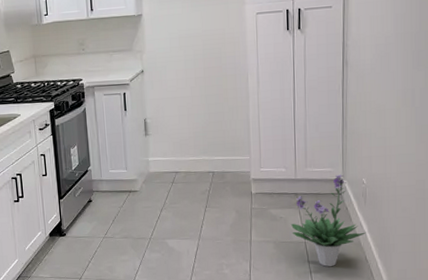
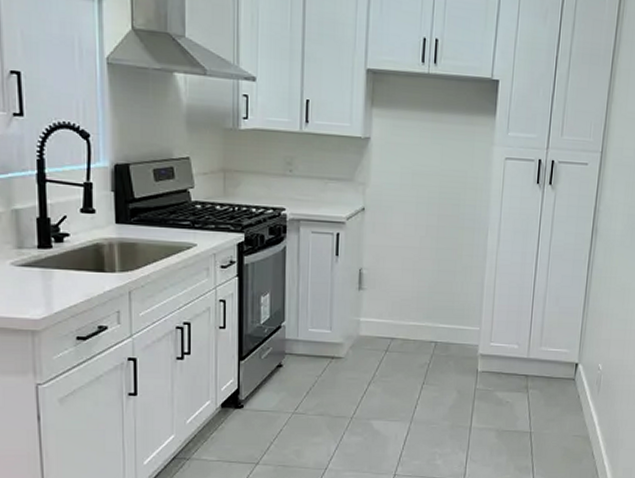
potted plant: present [290,173,366,267] -> none [516,356,596,461]

